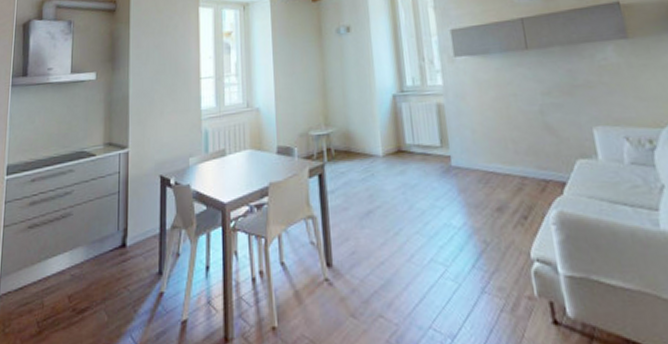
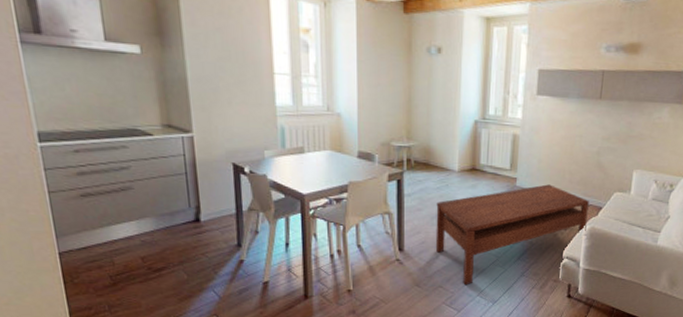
coffee table: none [363,159,553,311] -> present [435,184,589,284]

